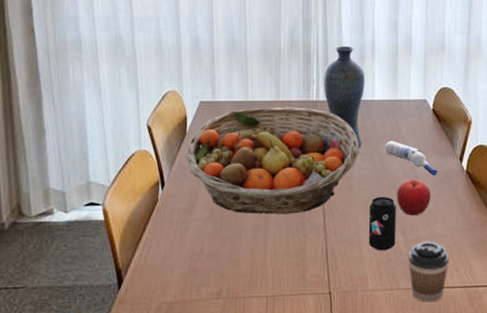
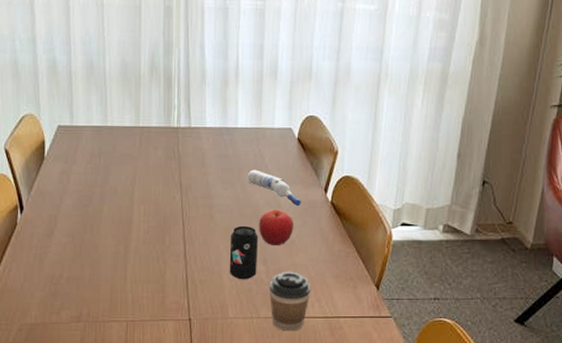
fruit basket: present [185,107,359,214] -> none [44,132,221,241]
vase: present [323,45,365,149] -> none [184,70,228,177]

